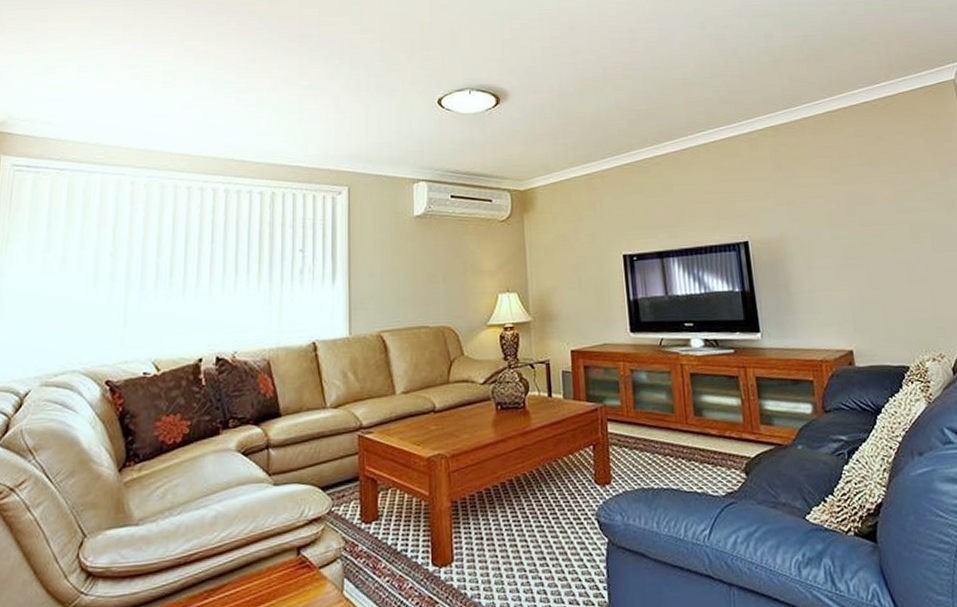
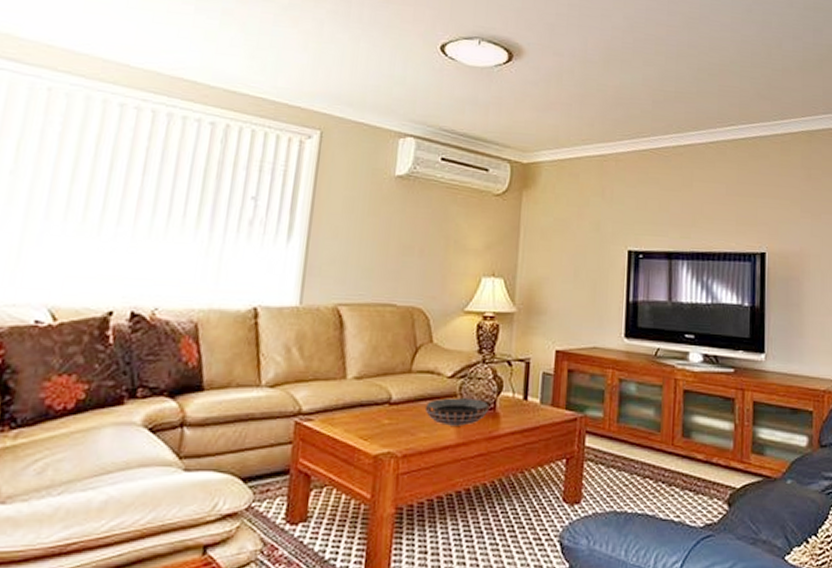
decorative bowl: none [464,400,520,426] -> present [424,398,489,426]

